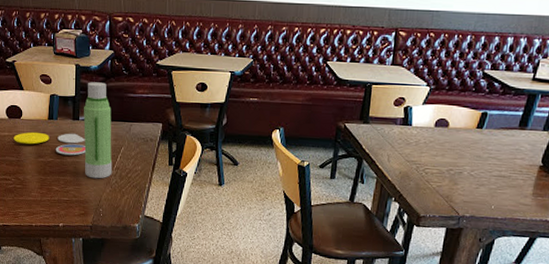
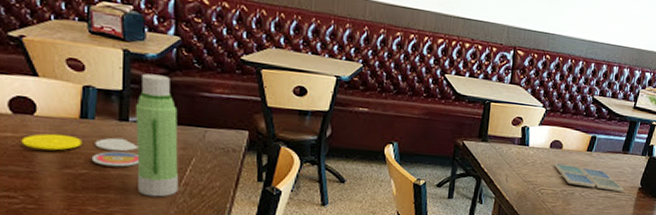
drink coaster: none [440,142,522,171] -> present [554,164,624,192]

